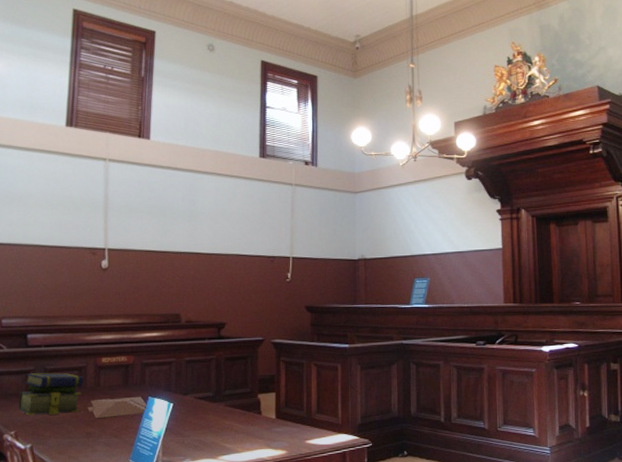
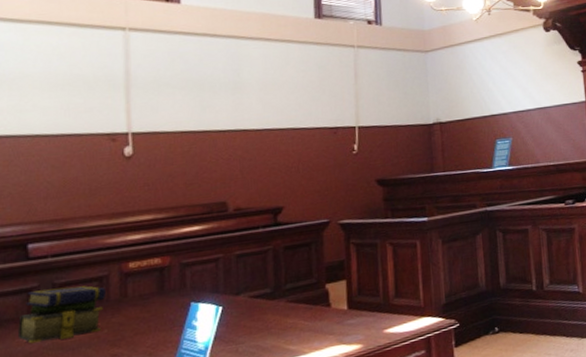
papers: present [87,396,148,419] -> none [112,302,191,337]

